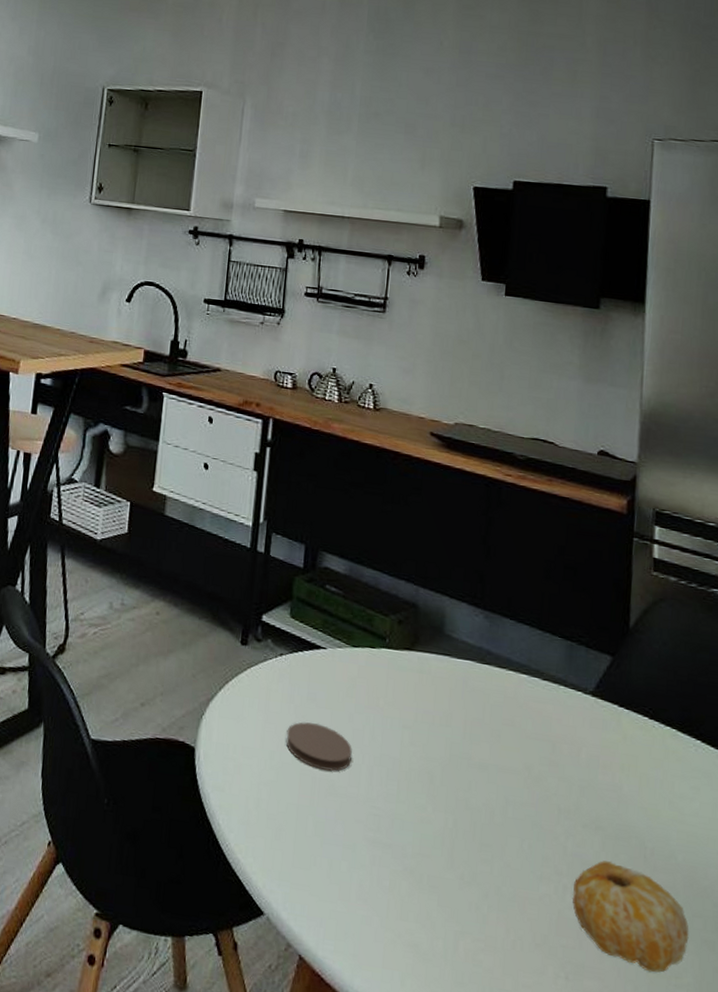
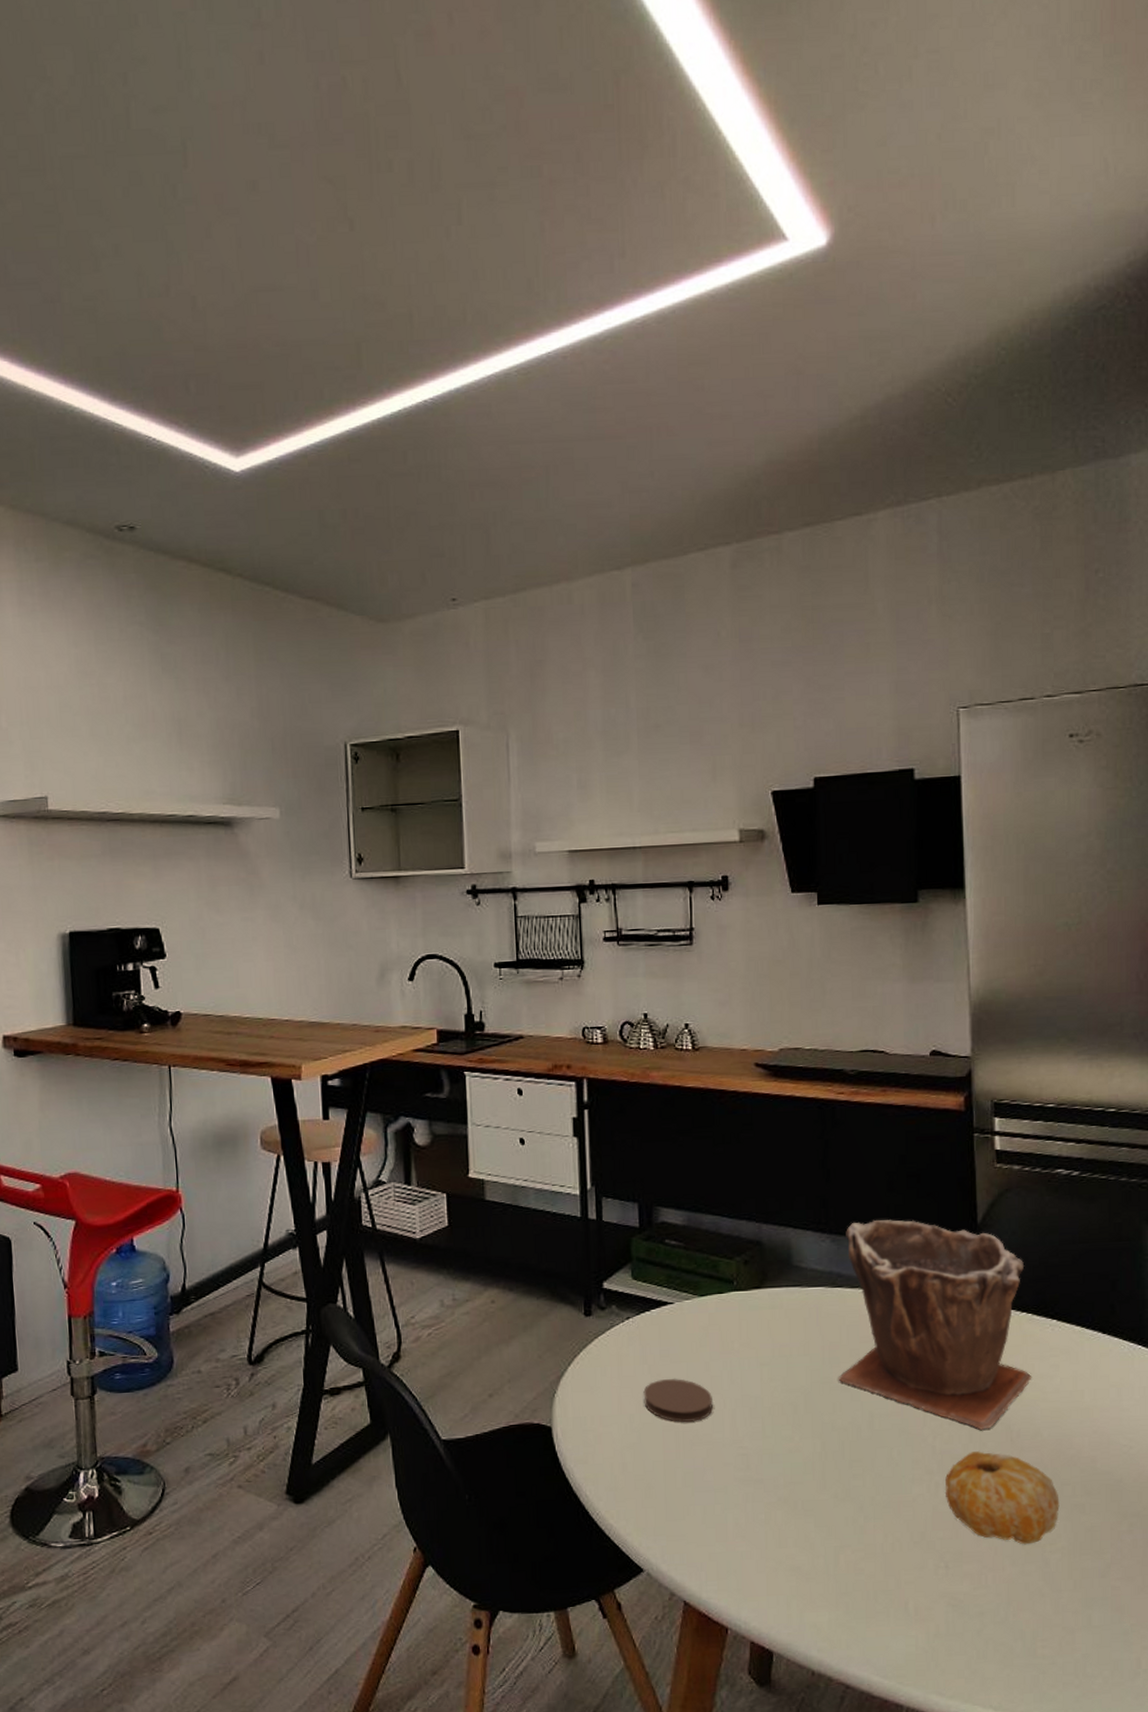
plant pot: none [476,603,673,840] -> present [838,1219,1032,1430]

